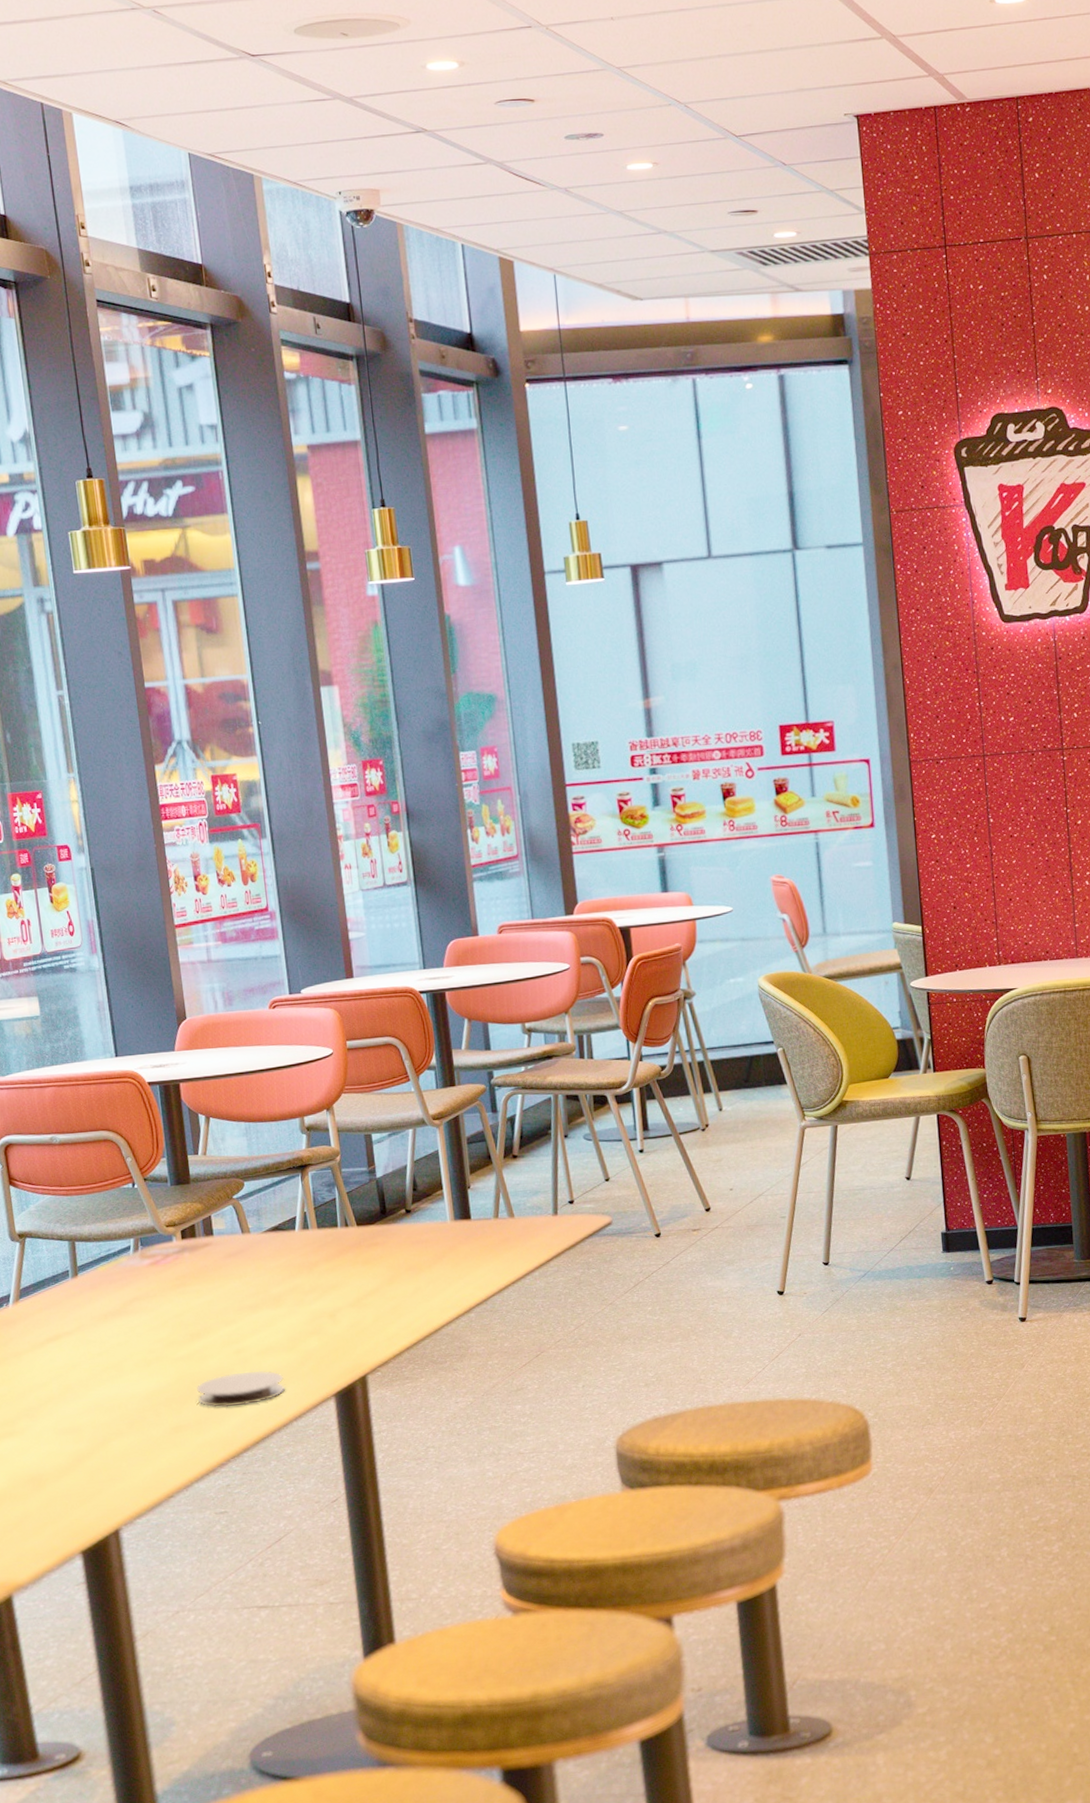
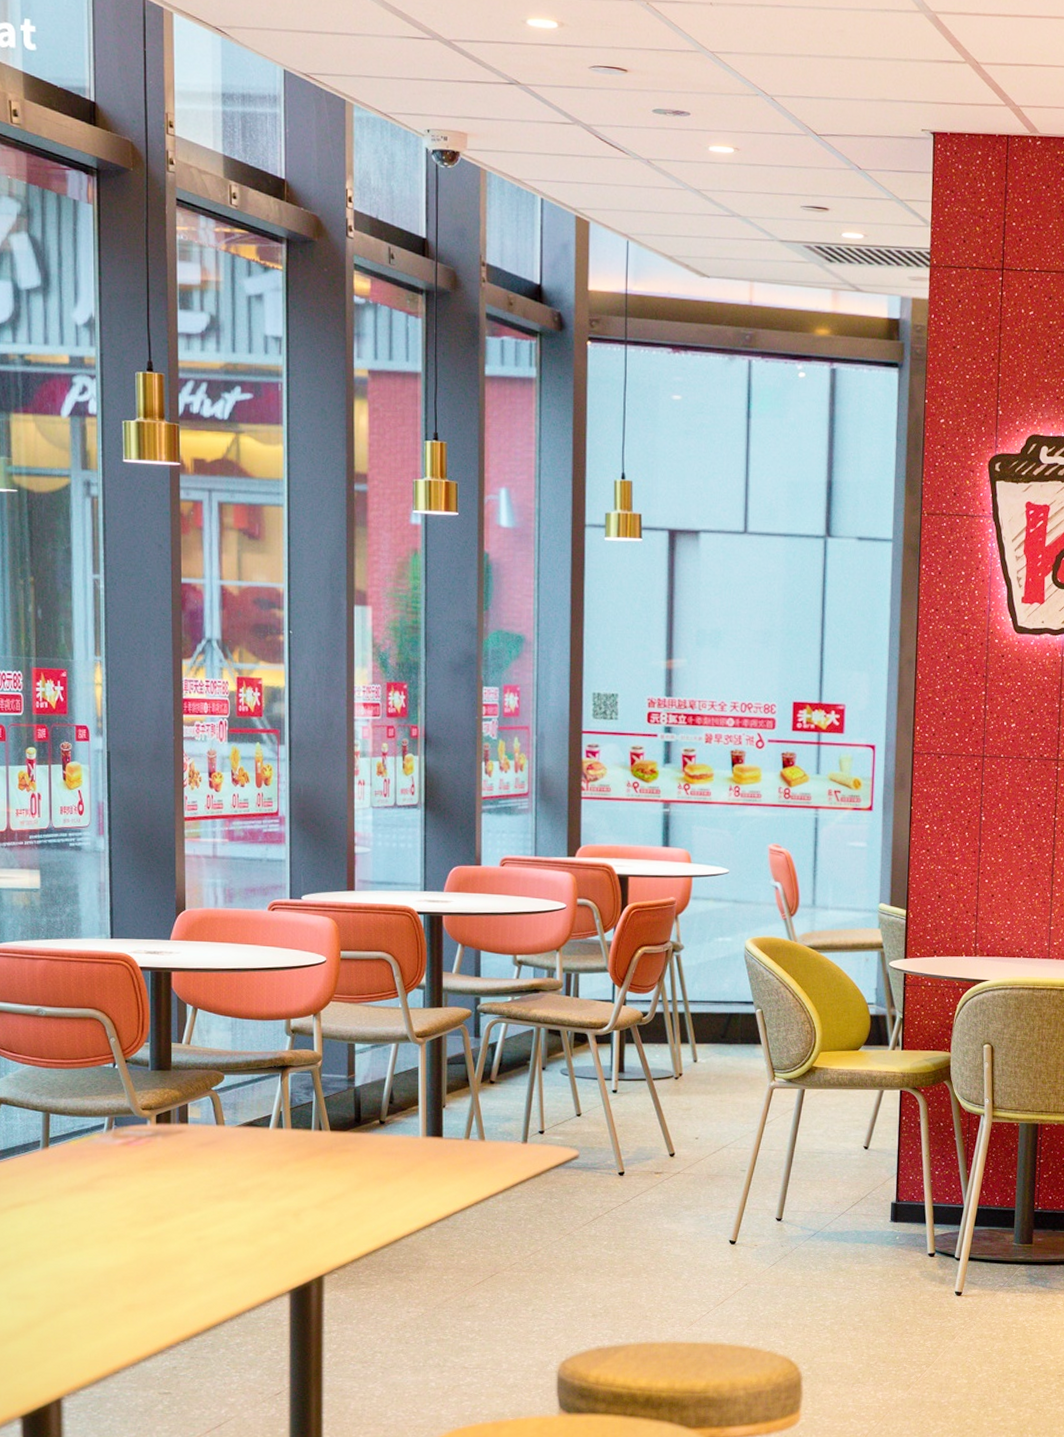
coaster: present [197,1370,285,1407] -> none [155,1259,241,1292]

